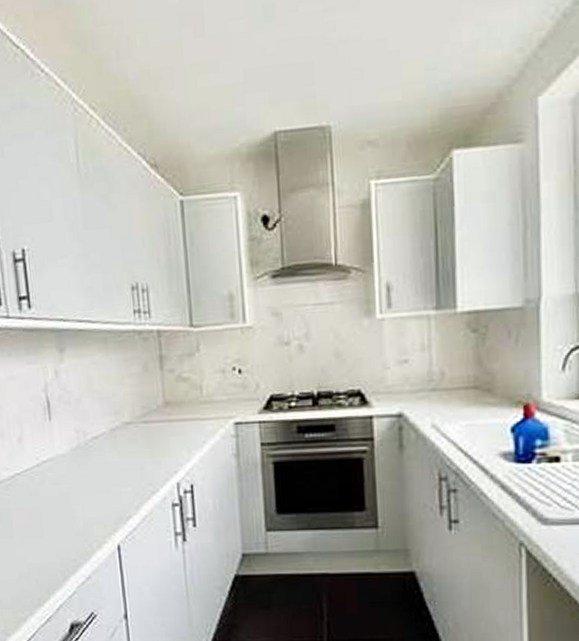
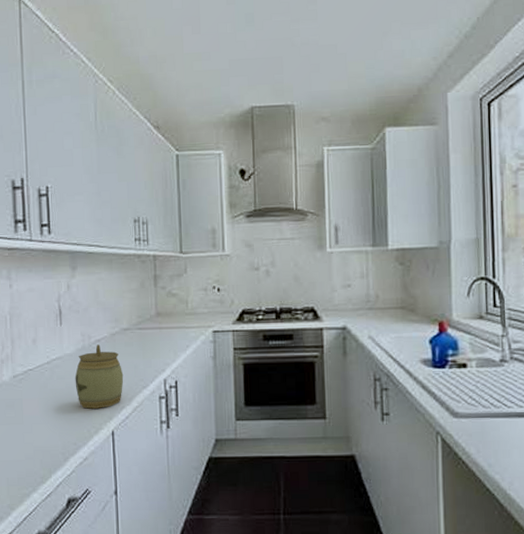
jar: none [70,442,129,519] -> present [75,344,124,409]

